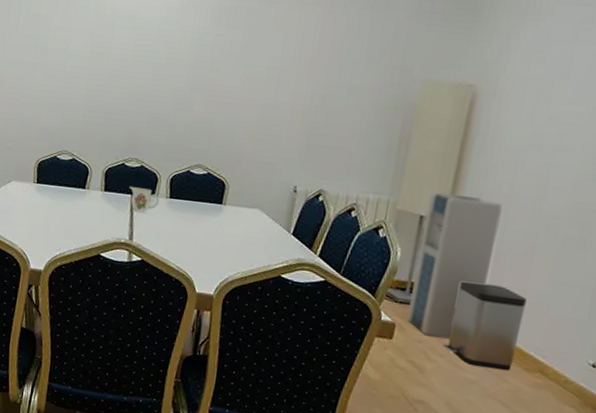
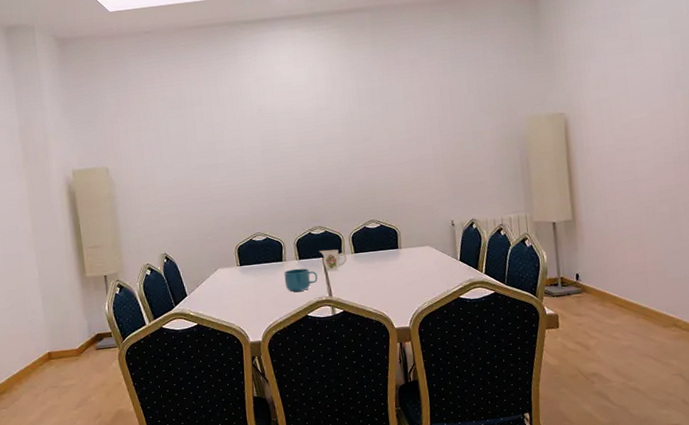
cup: none [82,200,121,227] -> present [284,268,318,292]
water cooler: present [407,192,503,339] -> none [556,198,616,318]
pedal bin: present [443,281,527,370] -> none [597,264,653,333]

